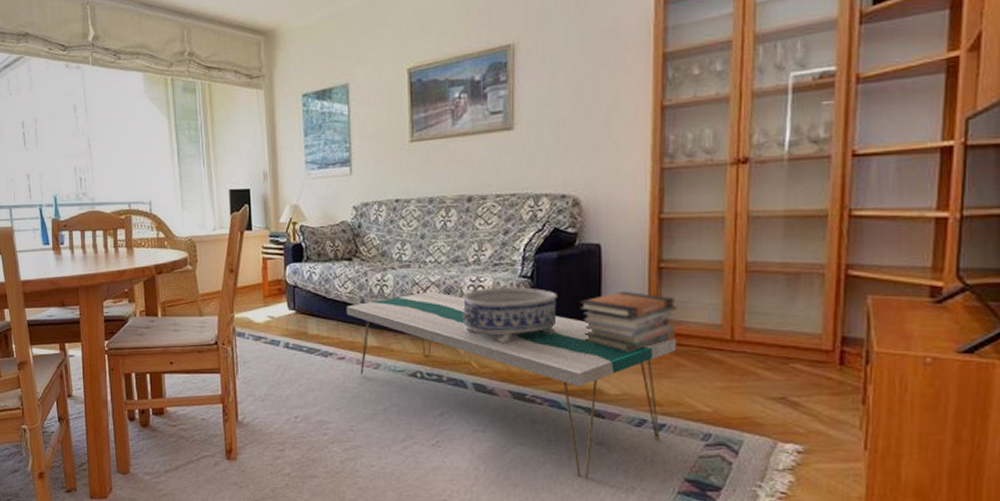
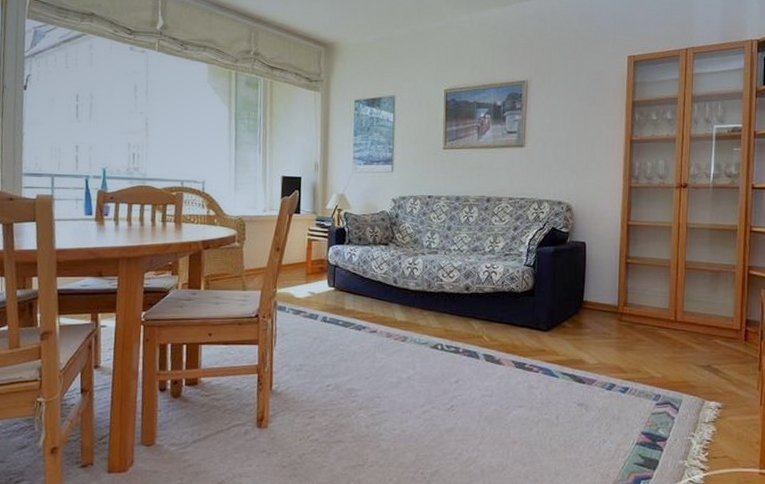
coffee table: present [346,291,677,478] -> none [380,274,638,434]
decorative bowl: present [463,287,558,344] -> none [478,273,553,321]
book stack: present [579,291,677,351] -> none [568,280,638,329]

